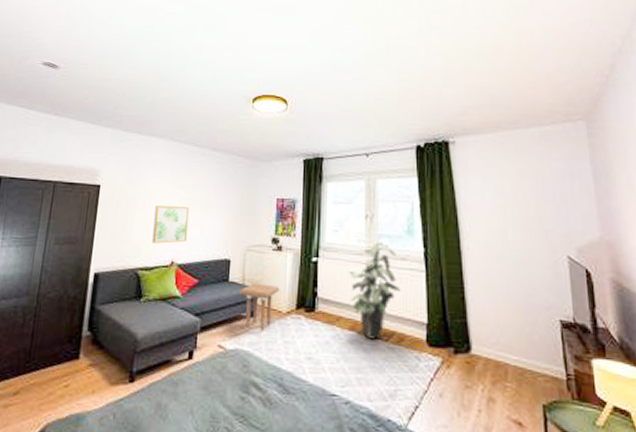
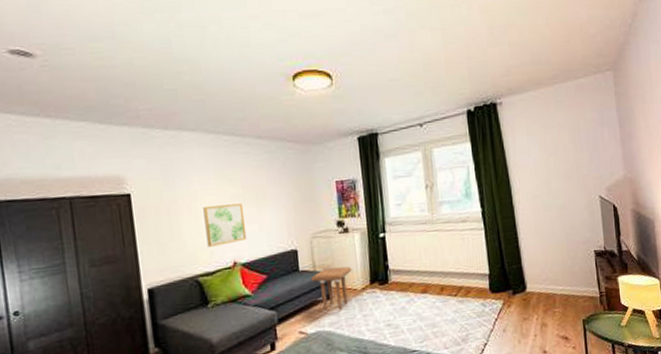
indoor plant: present [348,237,401,340] -> none [415,206,464,297]

